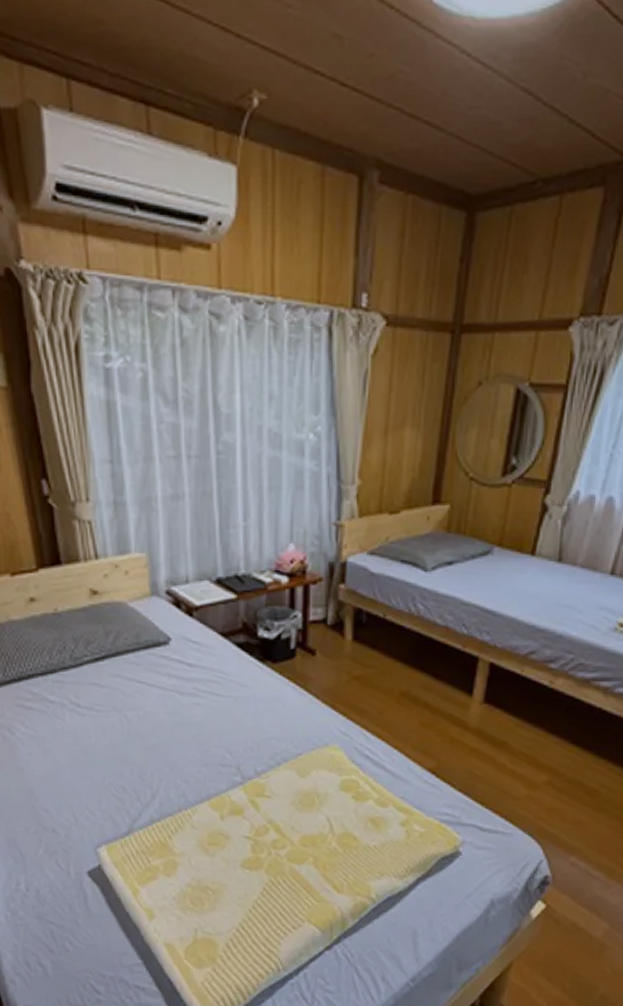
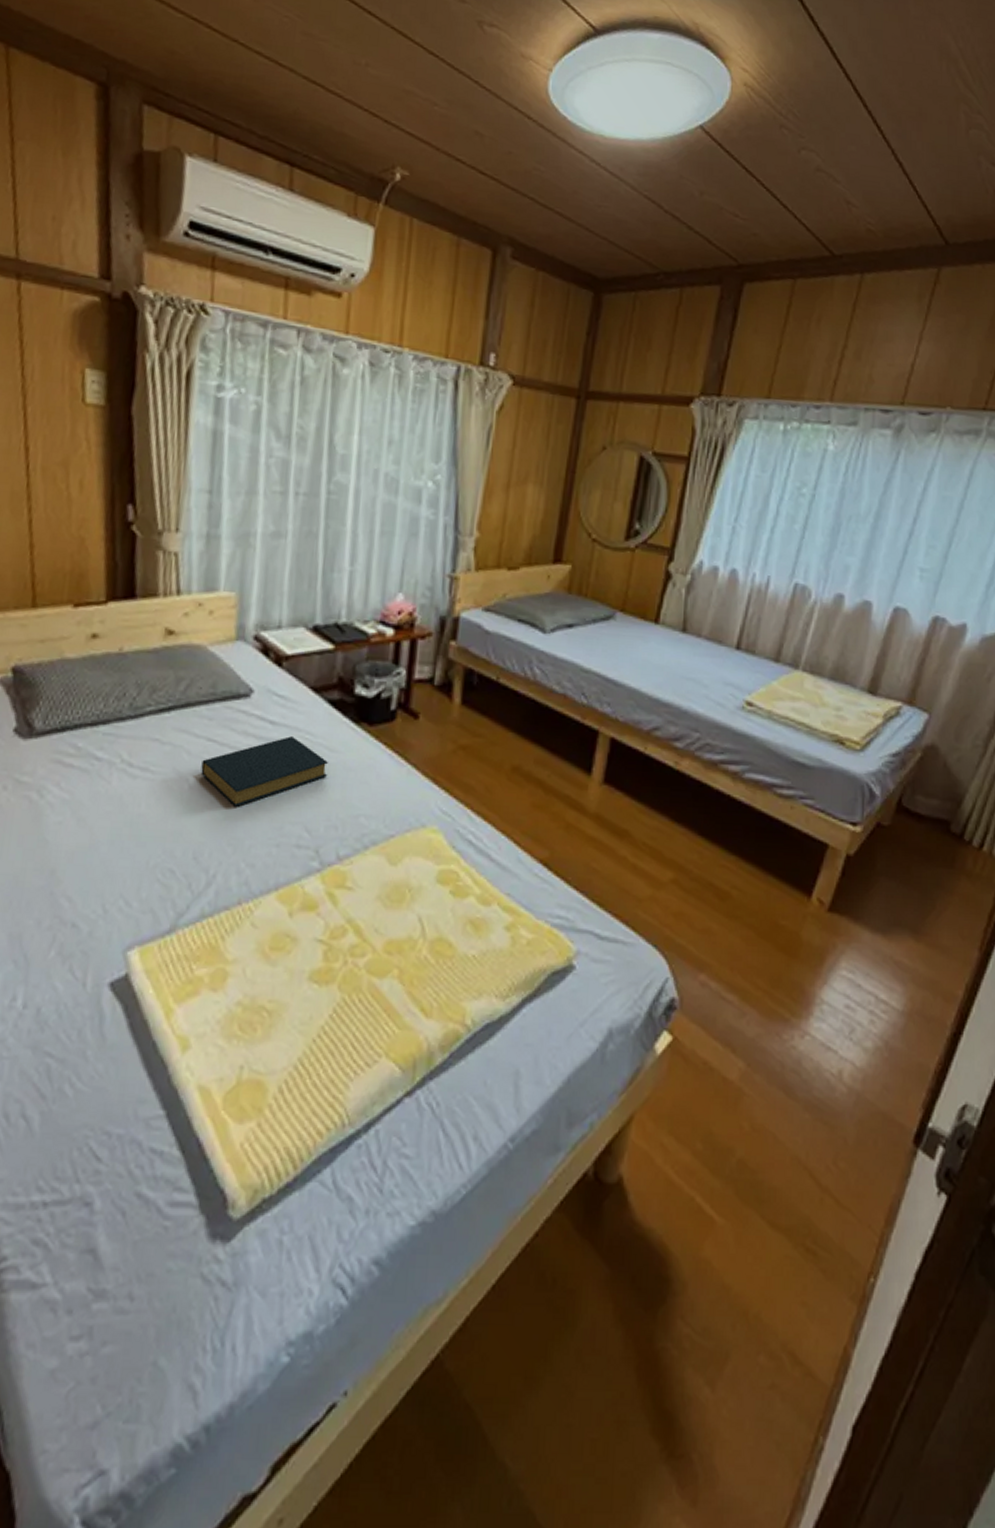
hardback book: none [135,676,242,735] -> present [201,736,328,807]

